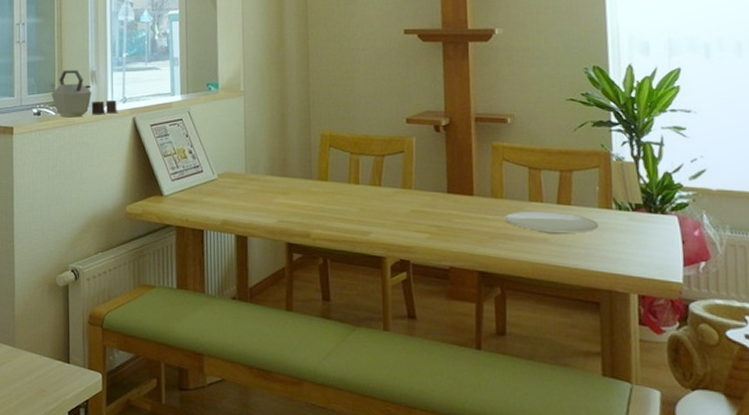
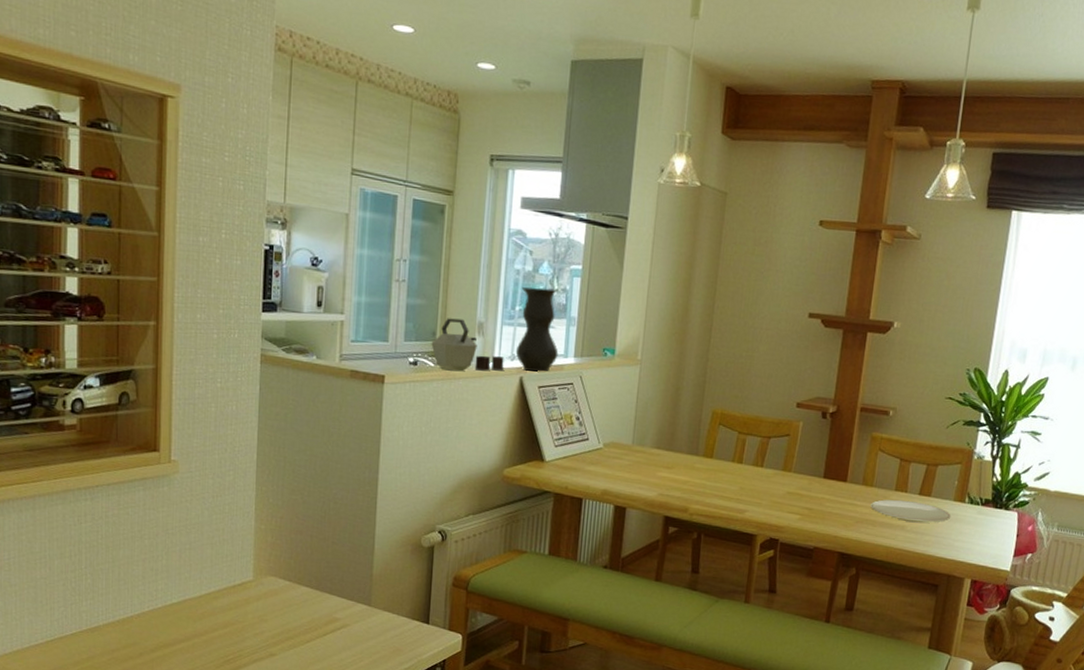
vase: none [126,34,166,112] -> present [515,287,559,372]

